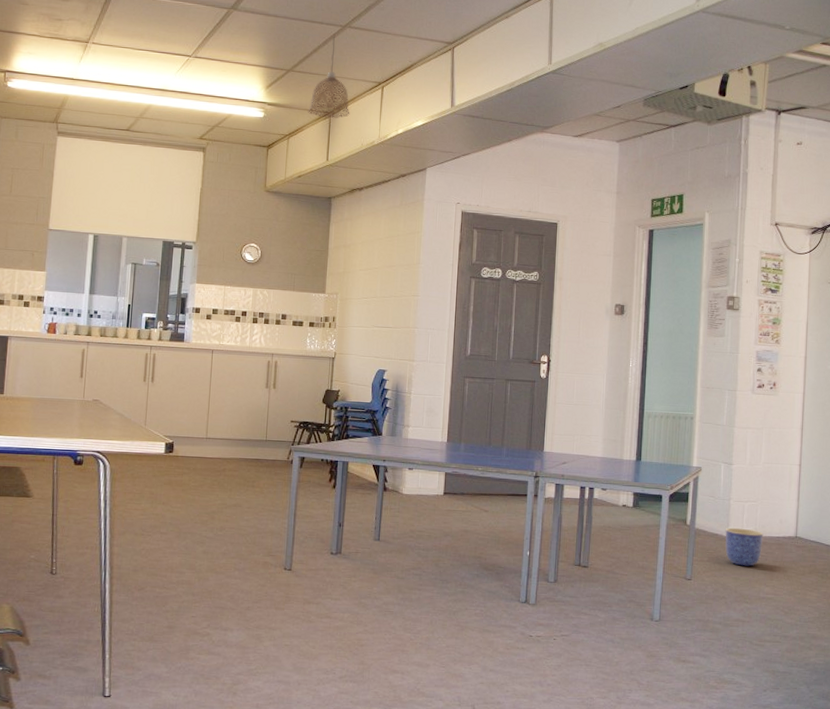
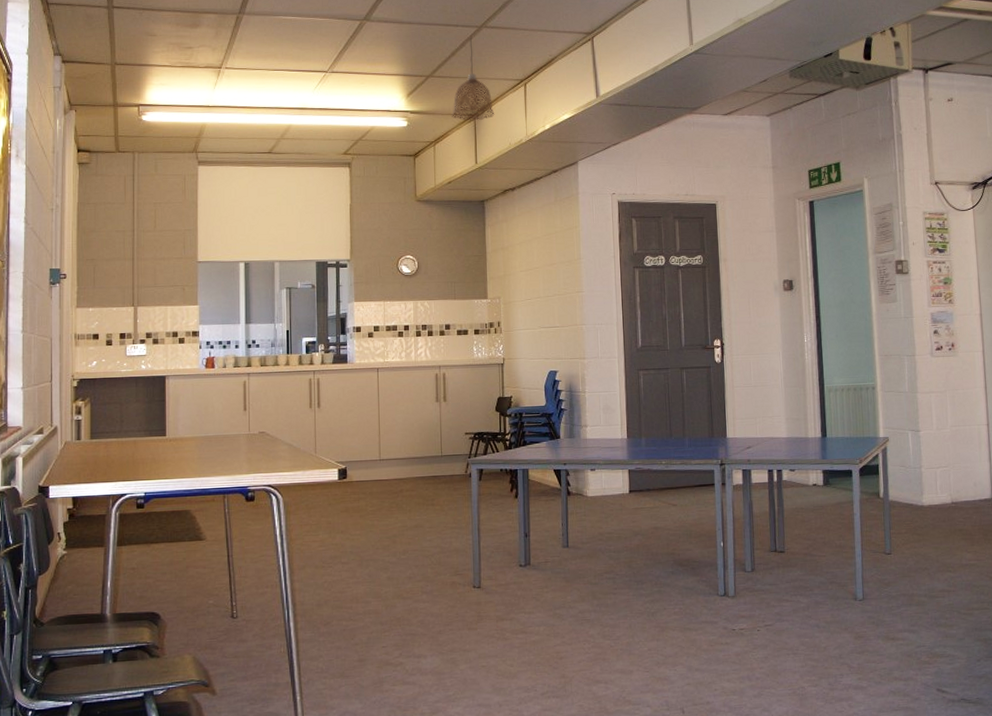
planter: present [725,527,764,566] -> none [919,495,959,534]

